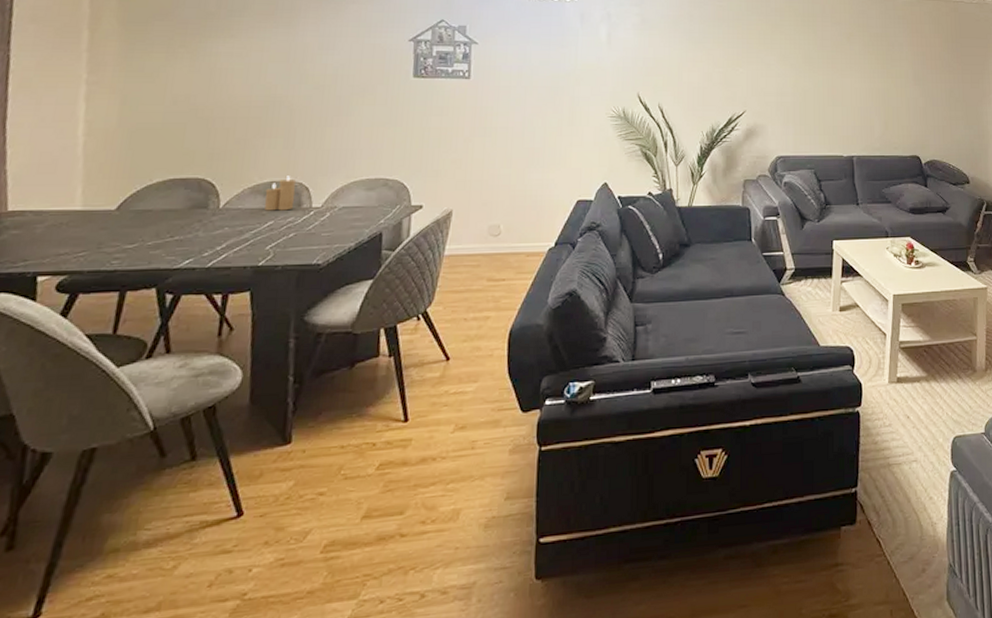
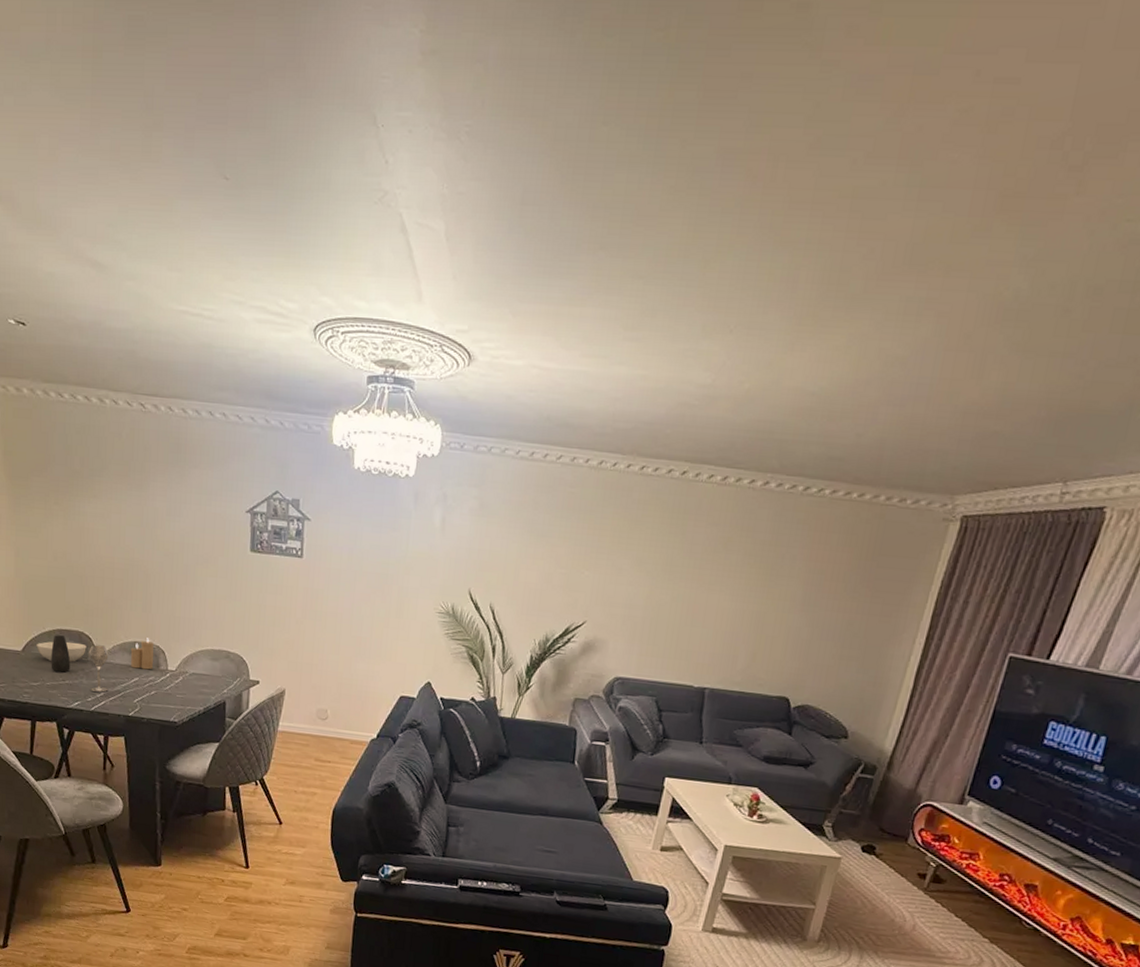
bowl: none [137,191,207,218] -> present [36,641,86,663]
vase: none [155,186,184,229] -> present [51,635,71,674]
wineglass: none [209,190,236,244] -> present [88,644,109,693]

